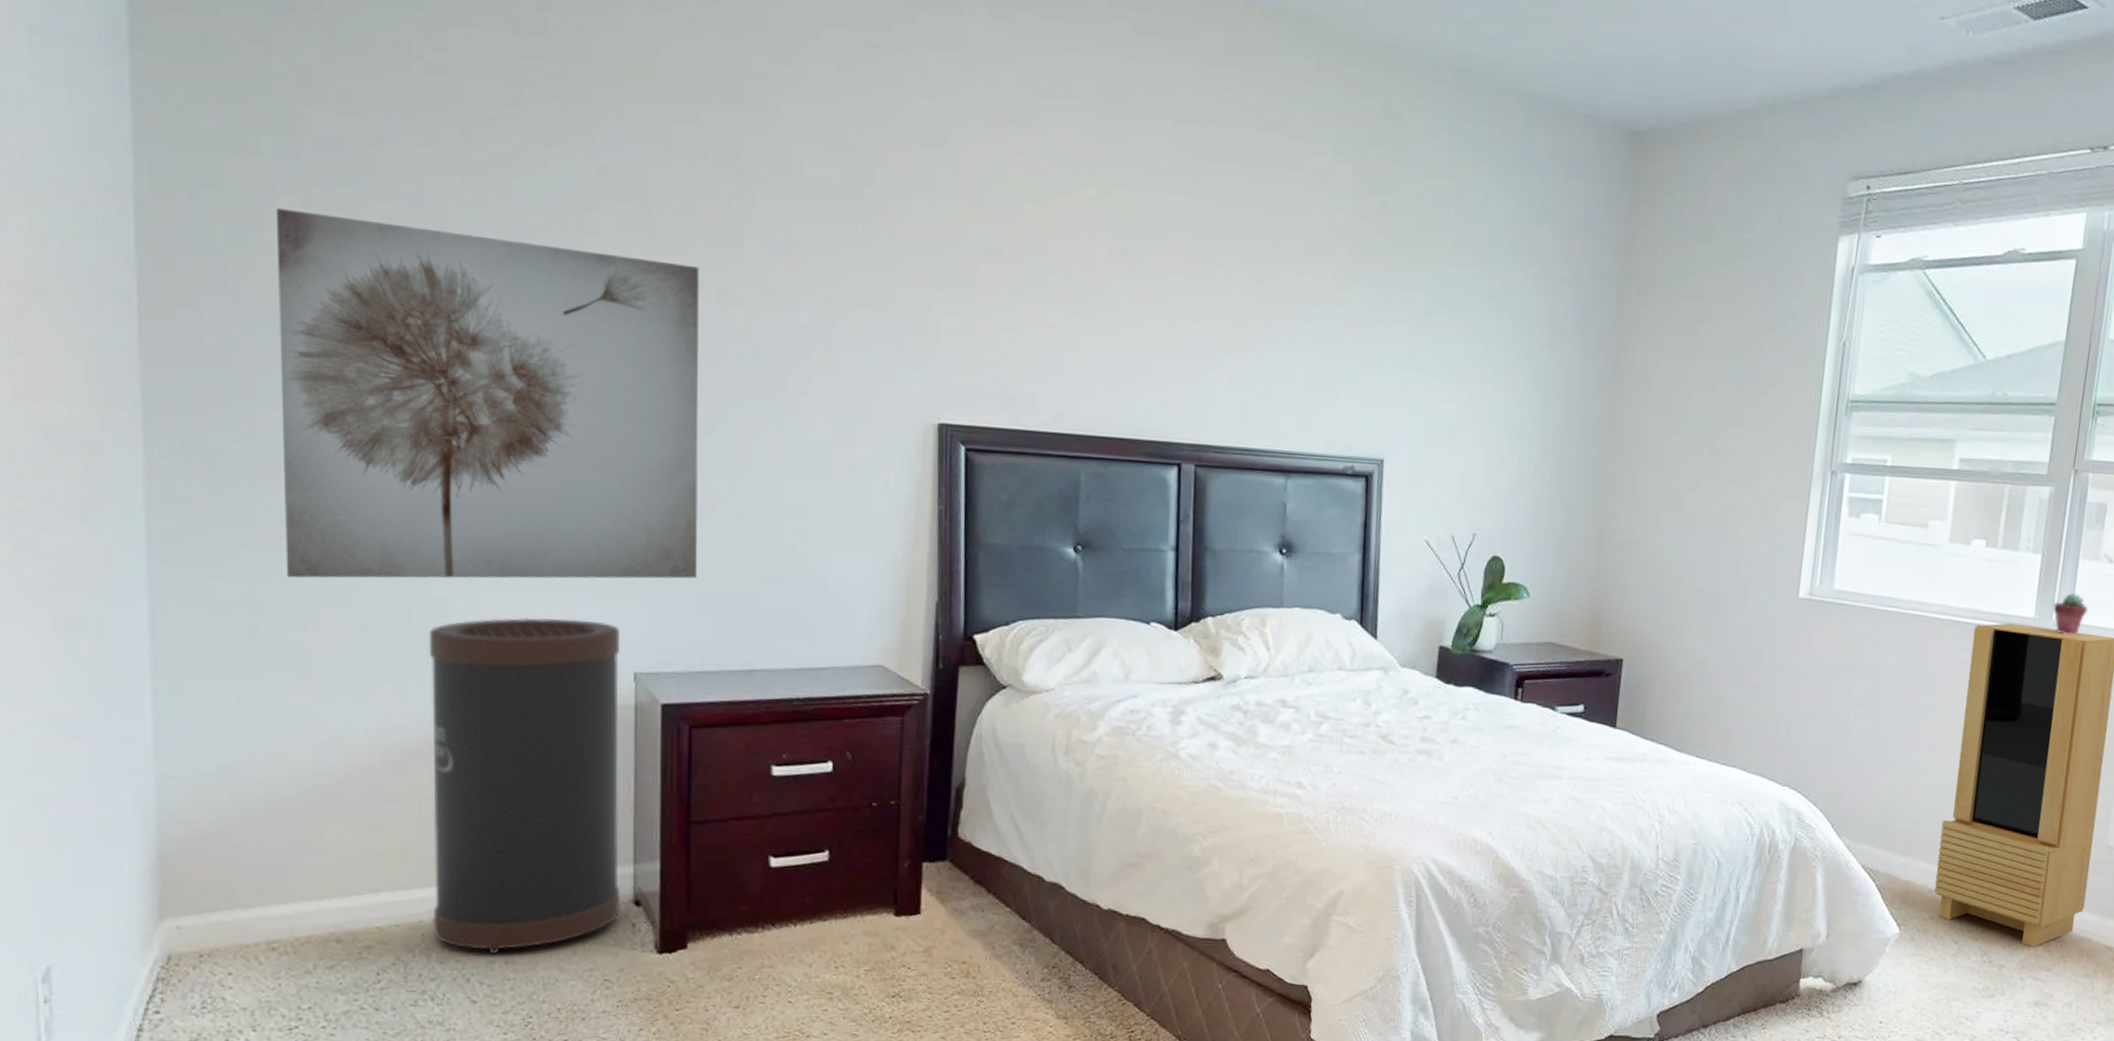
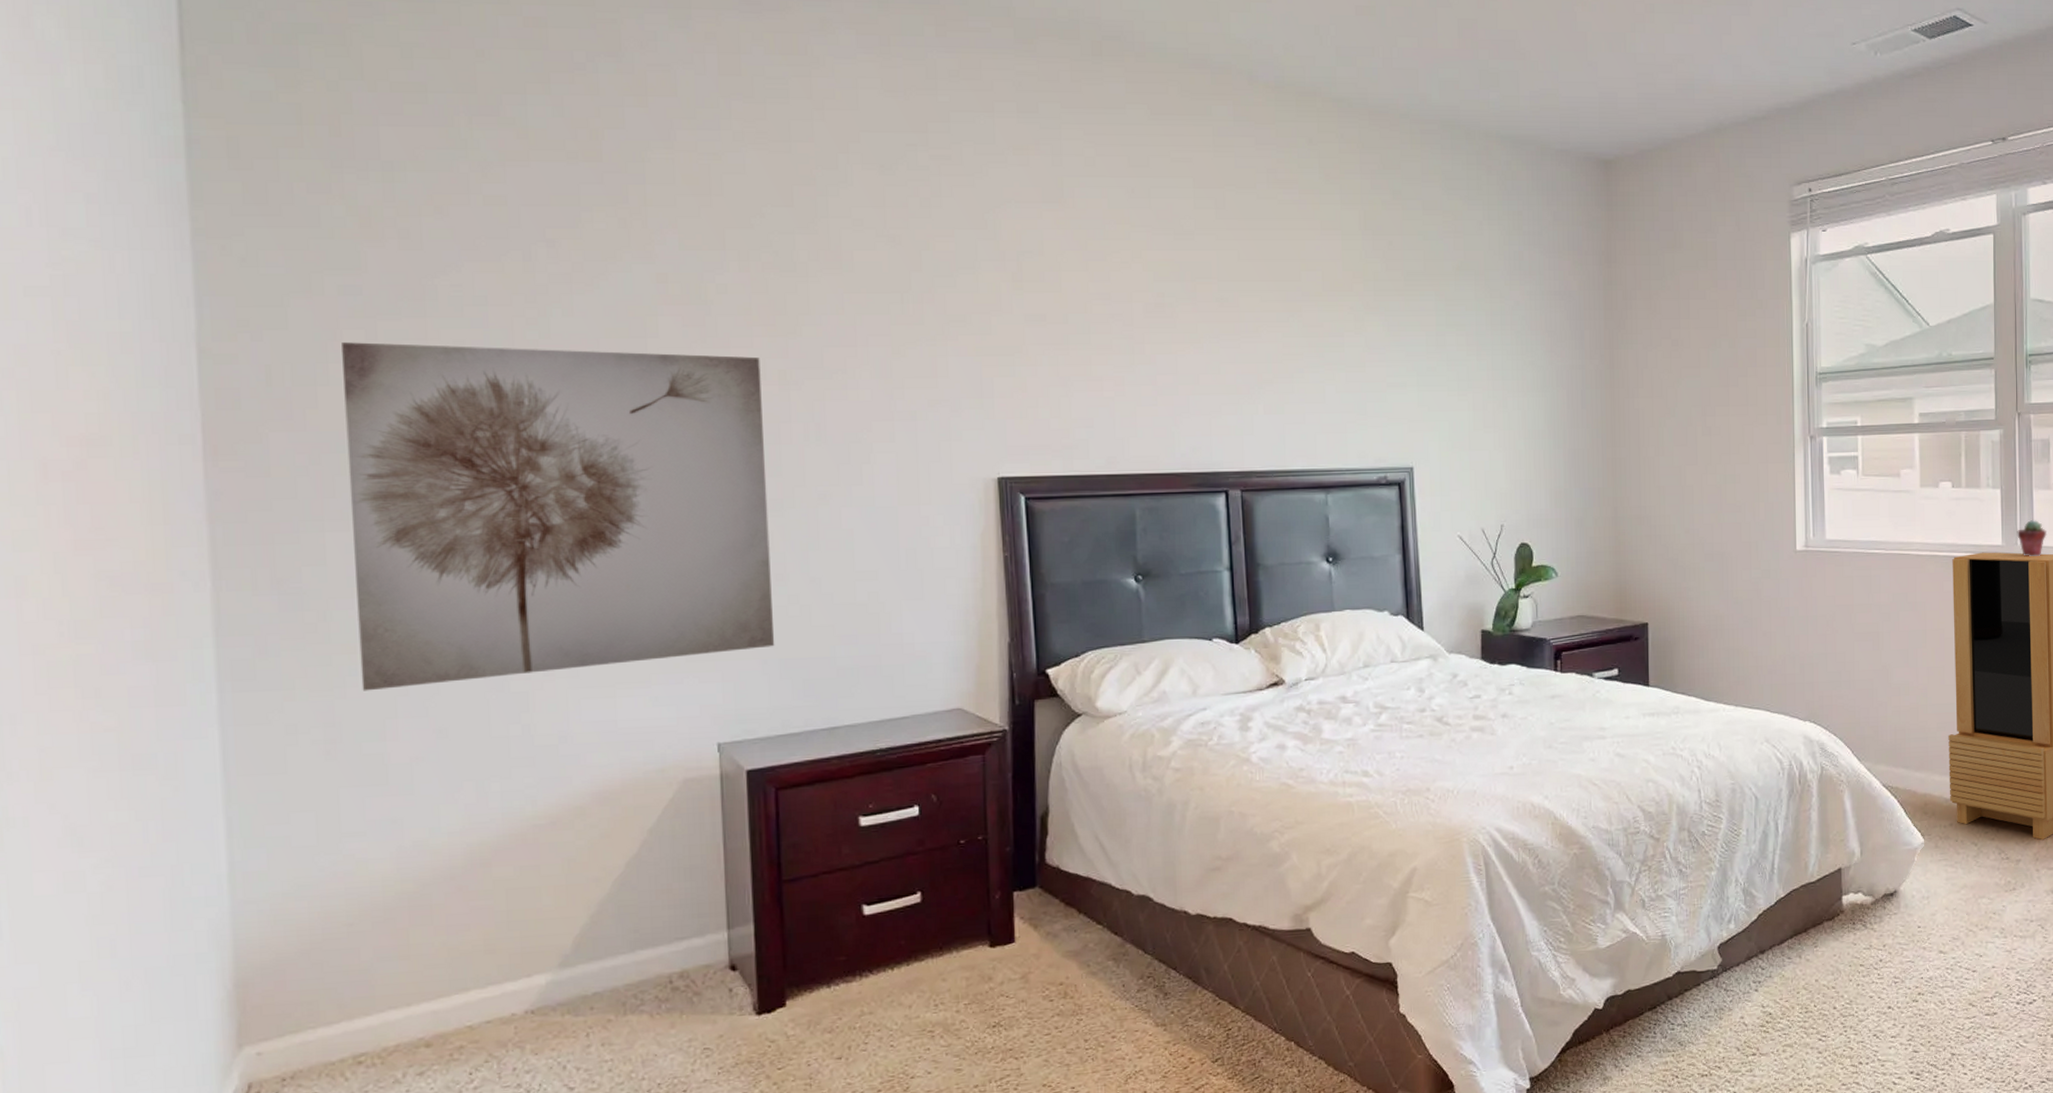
trash can: present [429,617,620,955] -> none [509,698,716,1039]

